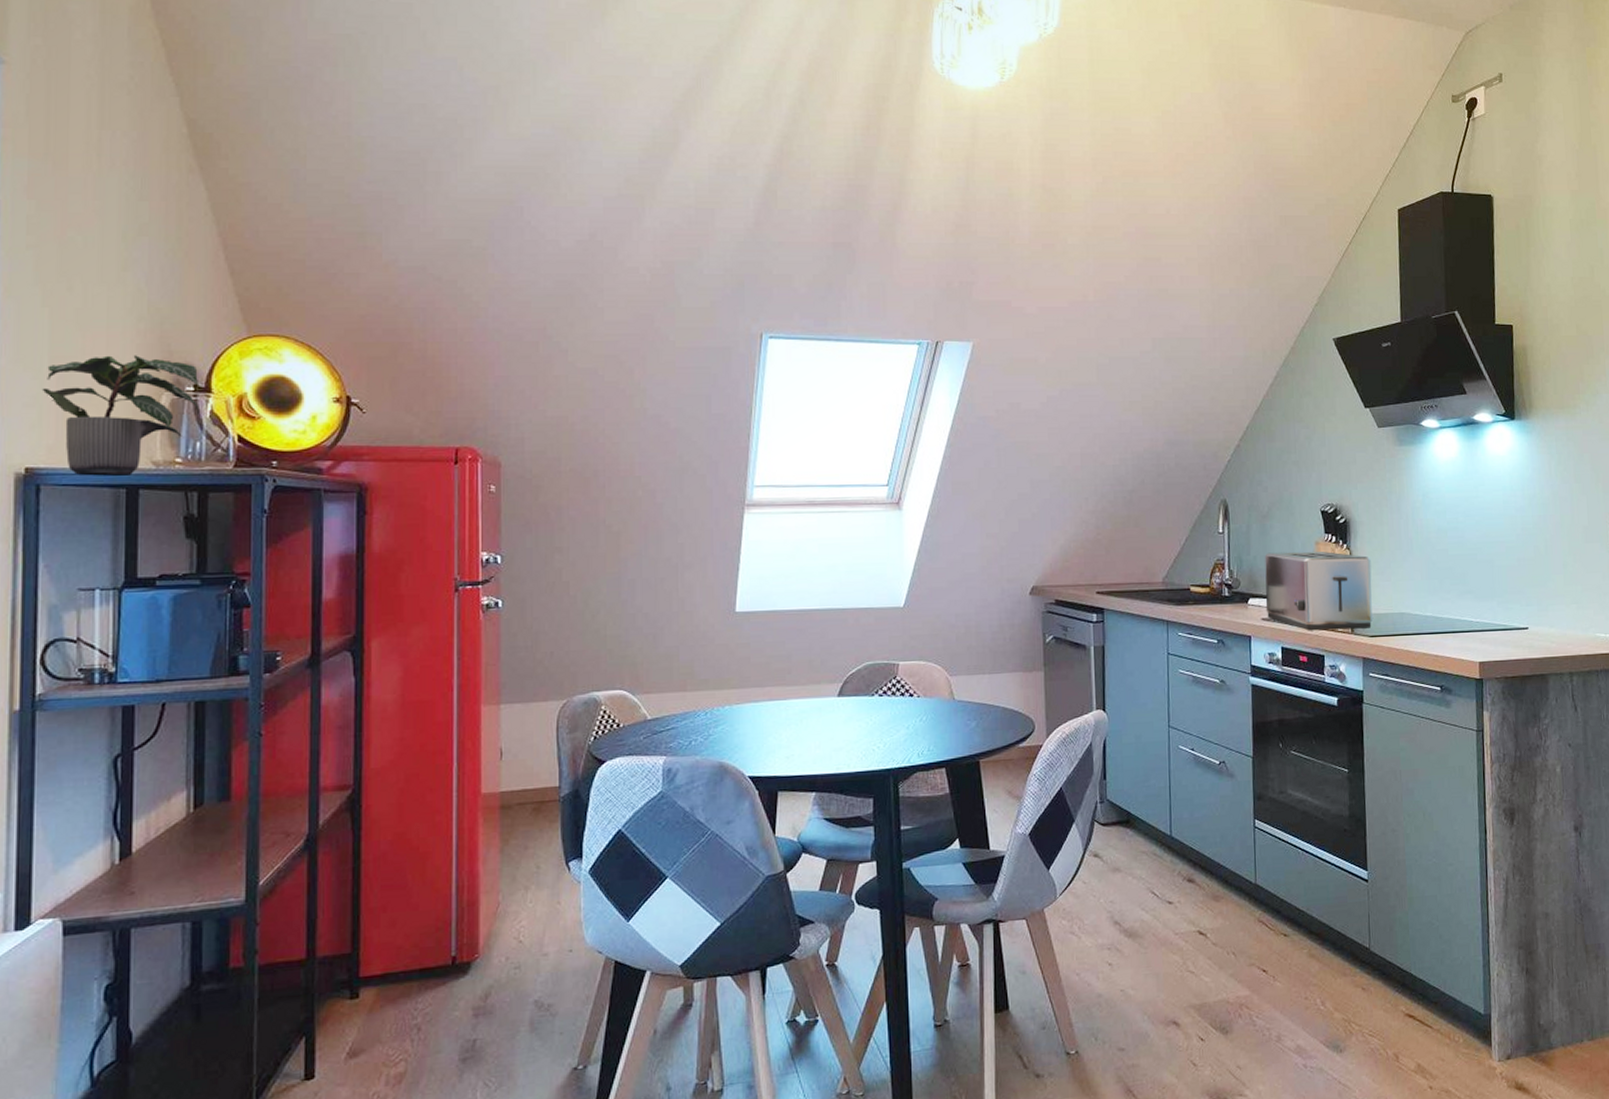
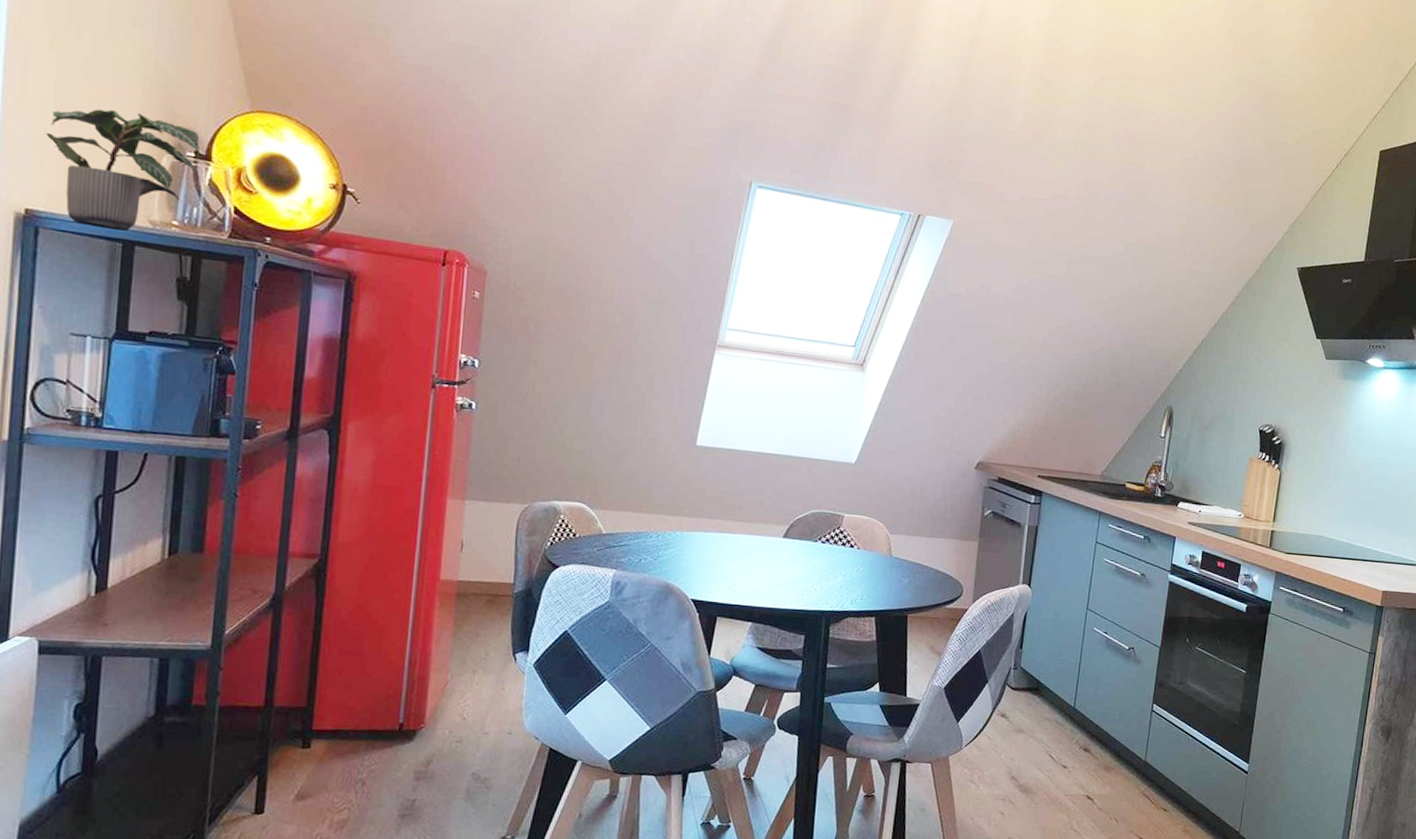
toaster: present [1265,551,1373,631] -> none [1193,462,1299,546]

